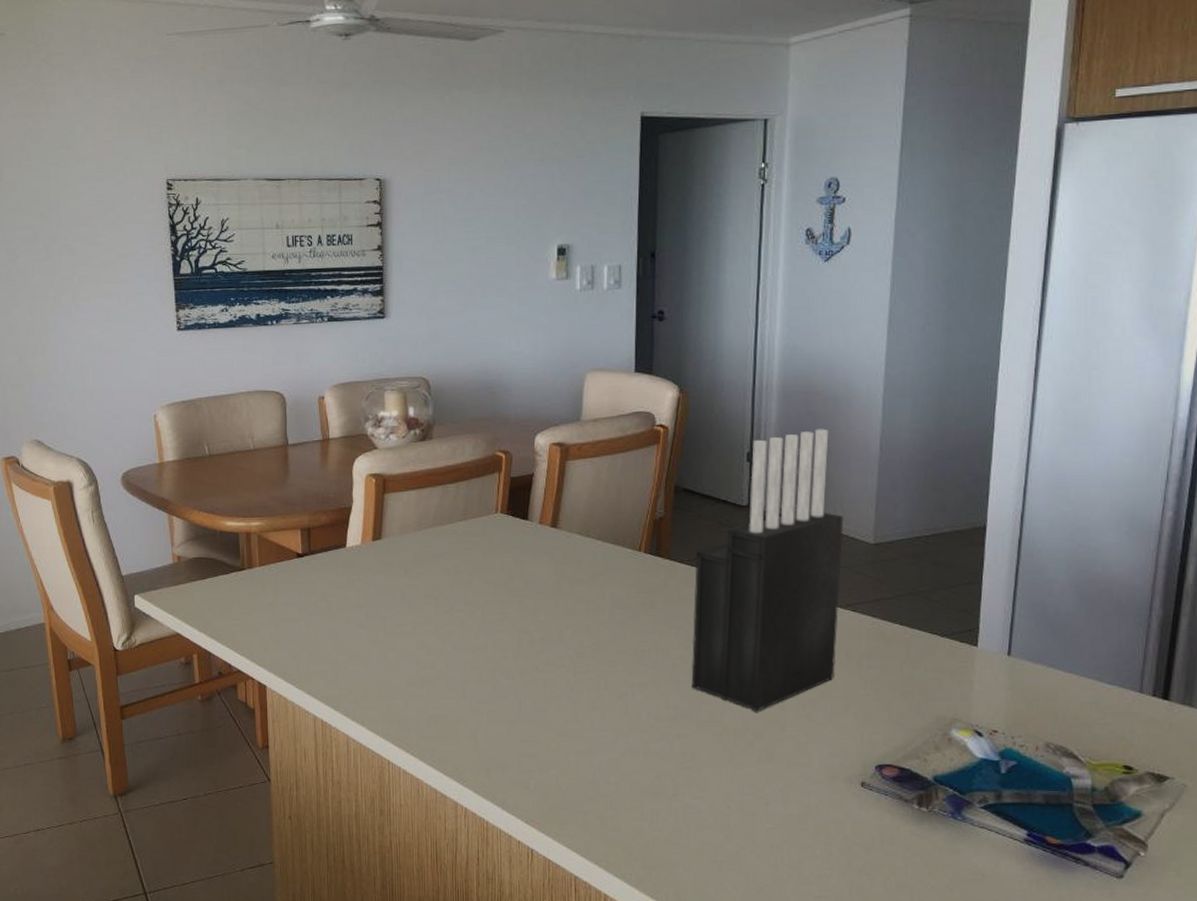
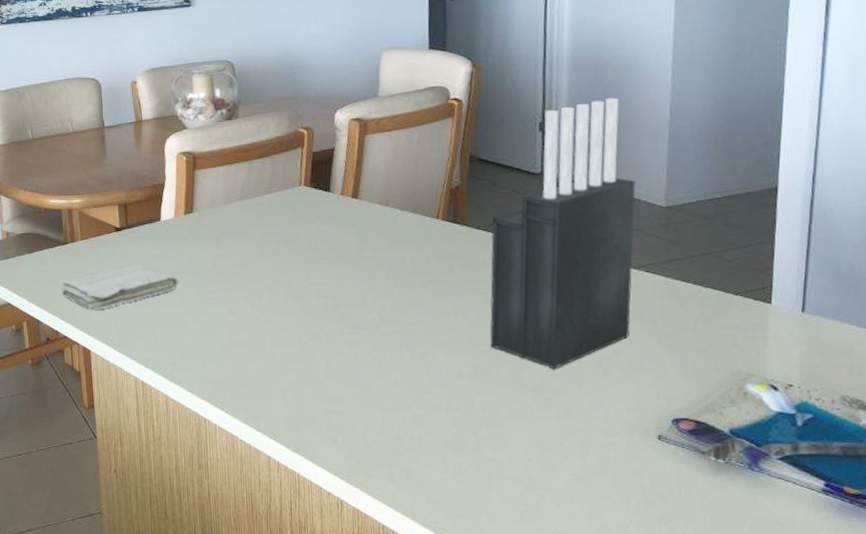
washcloth: none [236,594,365,642] -> present [61,265,179,310]

